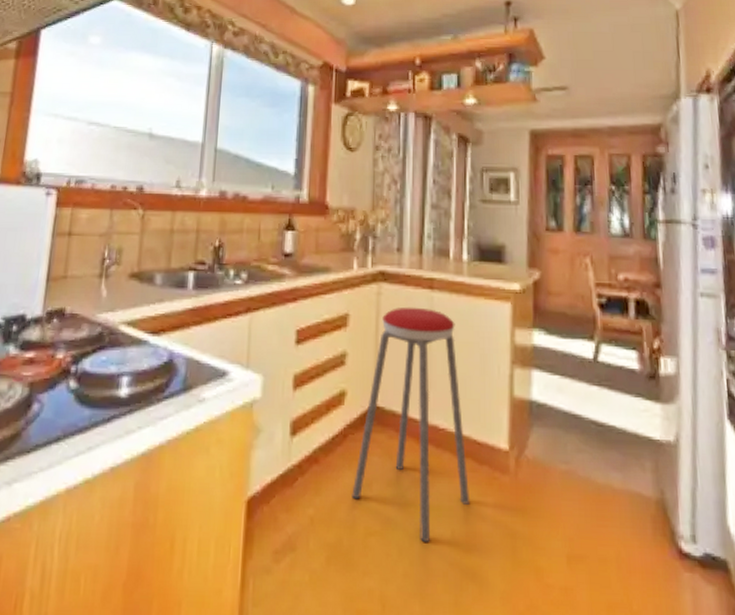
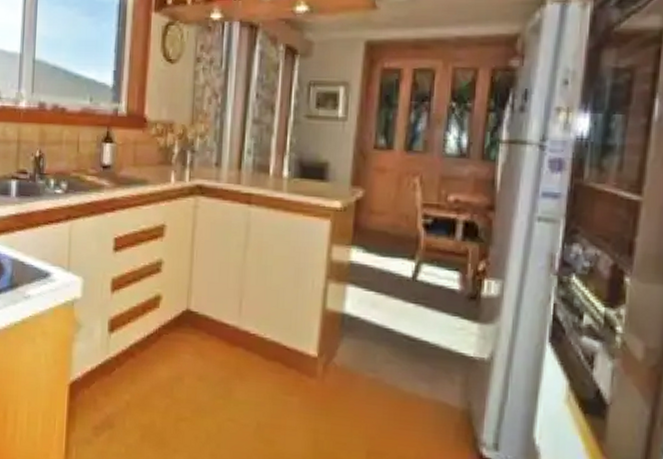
music stool: present [352,306,471,542] -> none [165,220,277,430]

